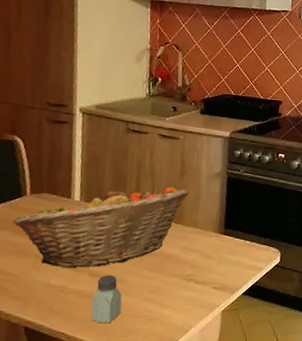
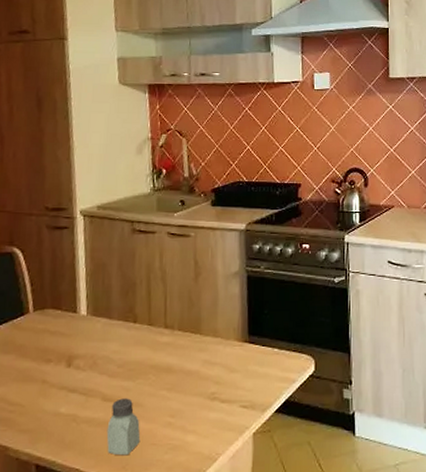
fruit basket: present [13,187,189,268] -> none [16,292,205,392]

